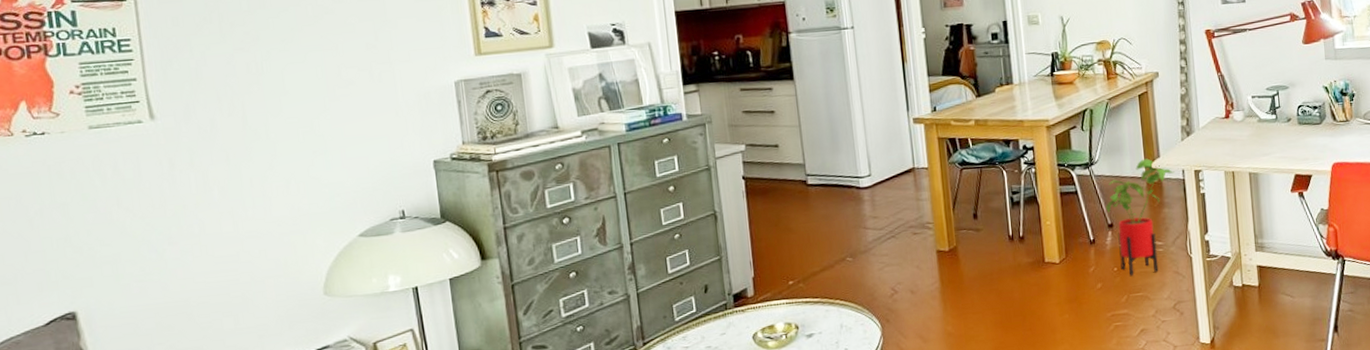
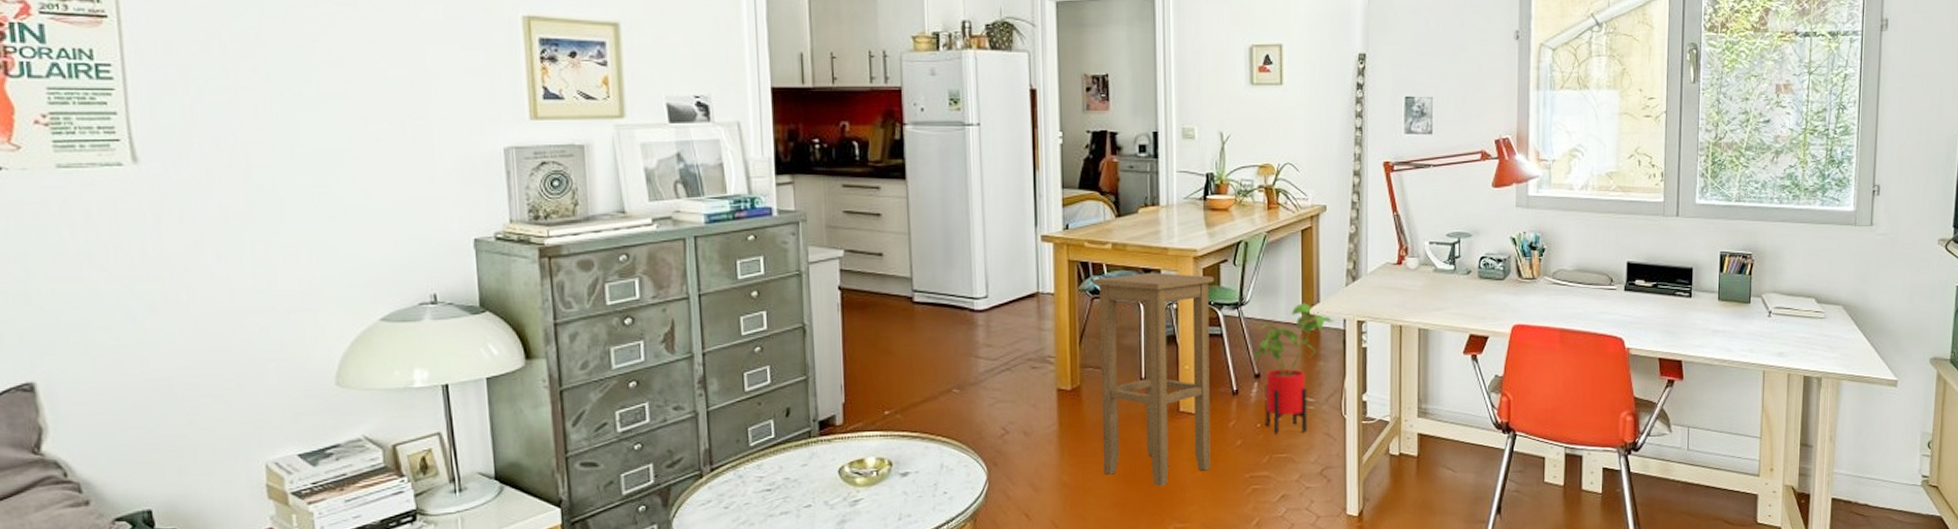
stool: none [961,141,1076,330] -> present [1094,273,1214,486]

